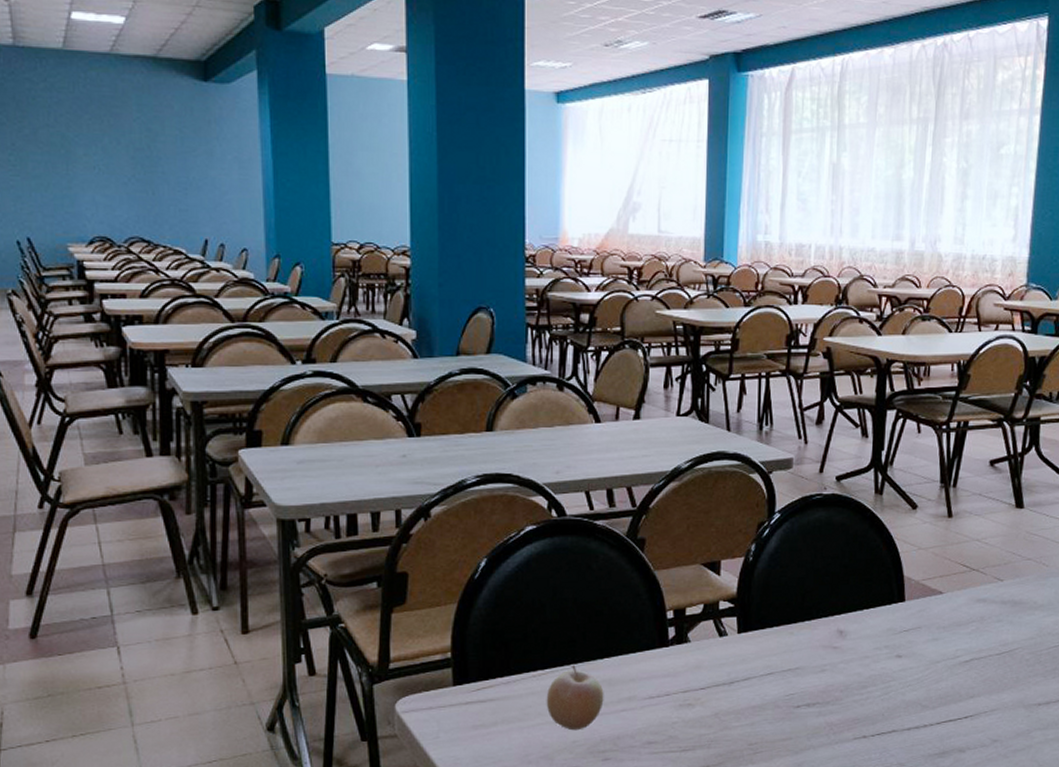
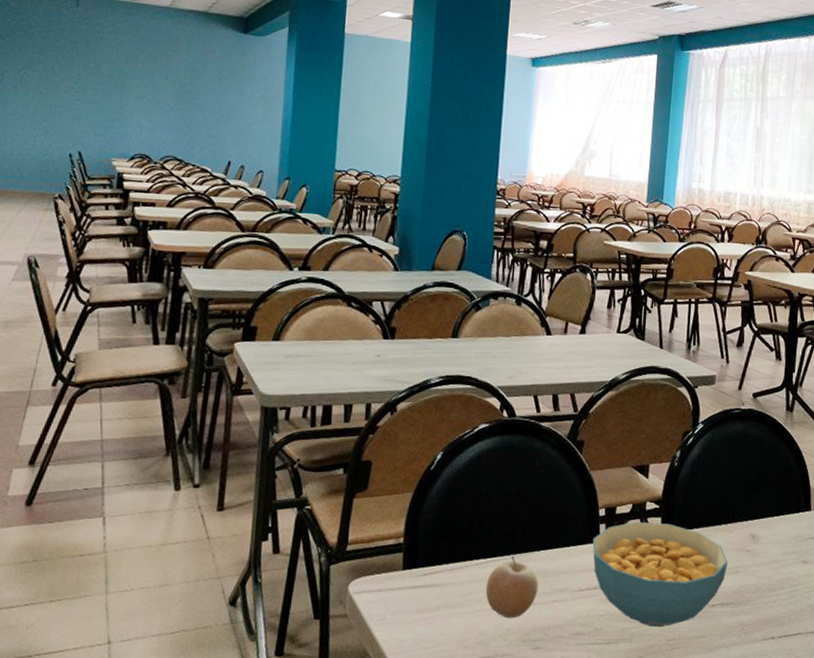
cereal bowl: none [661,622,813,732] -> present [592,521,728,628]

